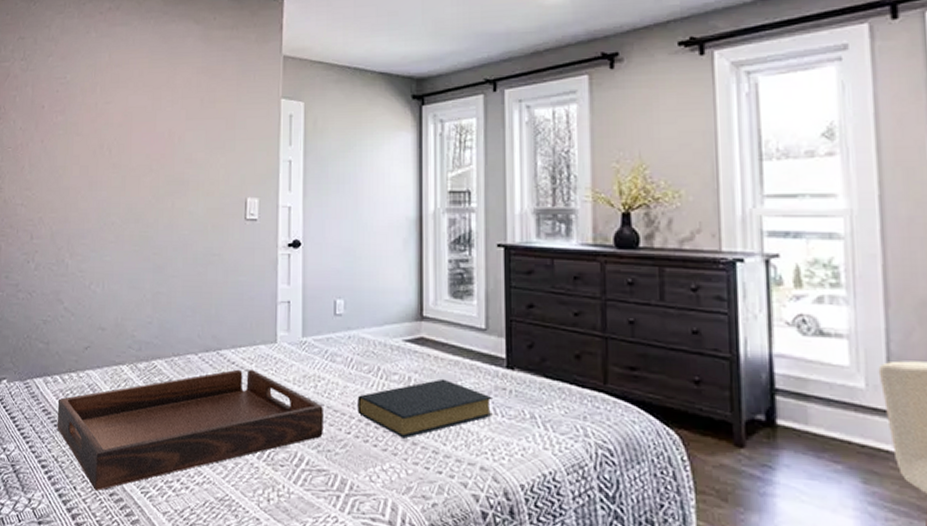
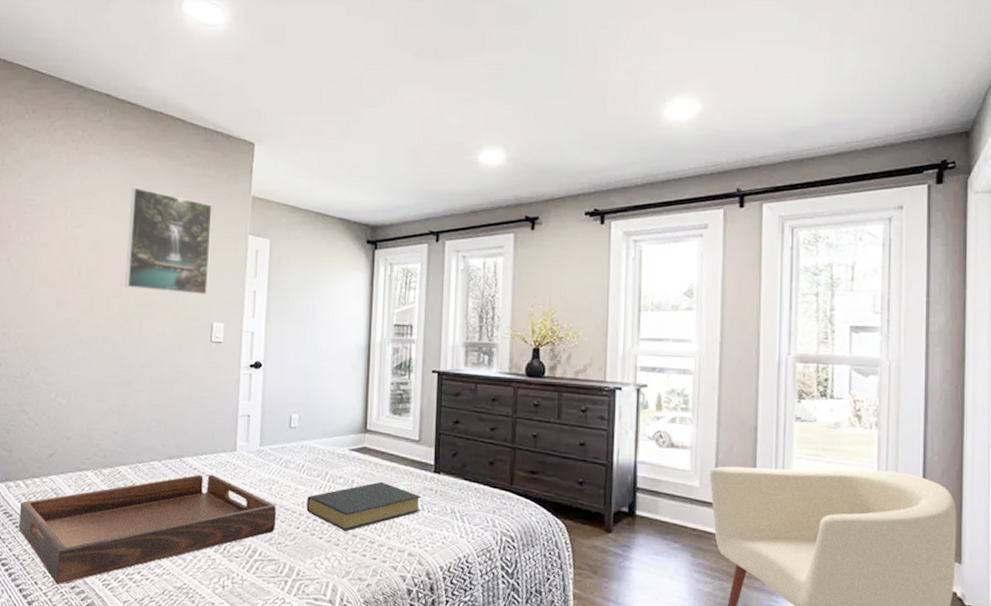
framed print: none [155,56,242,169] -> present [125,187,212,296]

